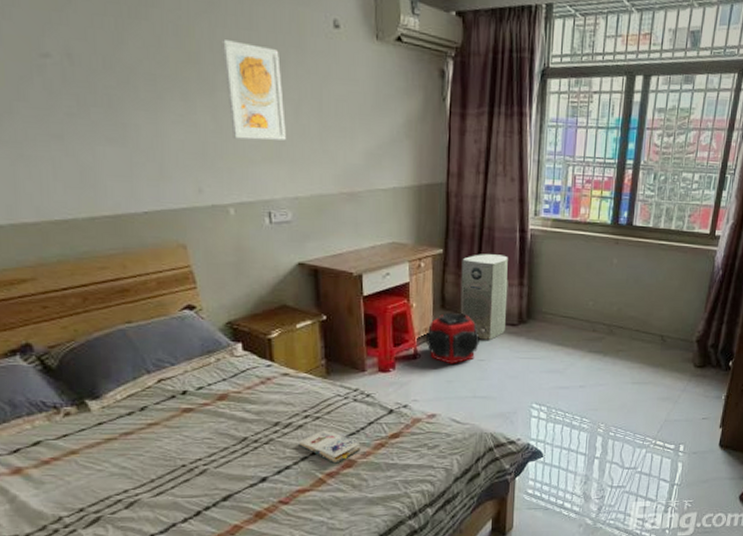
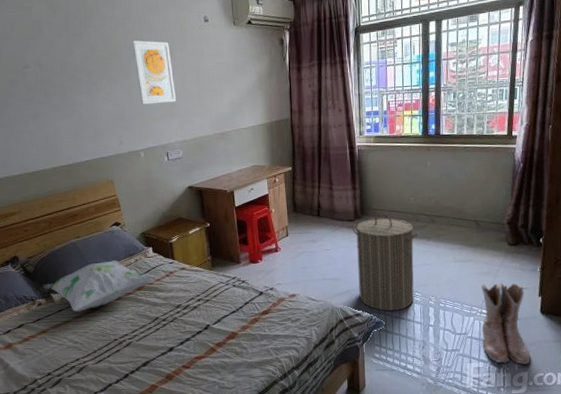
decorative pillow: none [68,358,242,426] -> present [40,260,153,312]
paperback book: present [298,429,361,464] -> none [194,309,240,336]
speaker: present [426,312,479,364] -> none [284,214,325,254]
air purifier: present [460,254,508,340] -> none [306,167,345,234]
laundry hamper: none [514,319,596,439] -> present [352,213,420,311]
boots: none [652,411,705,504] -> present [481,283,530,365]

